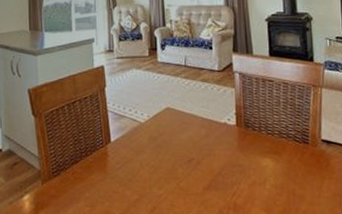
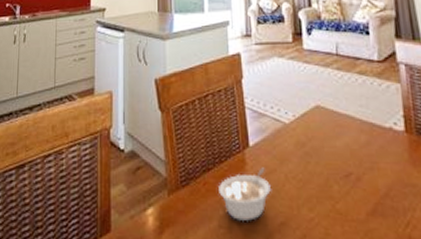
legume: none [85,158,129,201] -> present [219,167,272,222]

